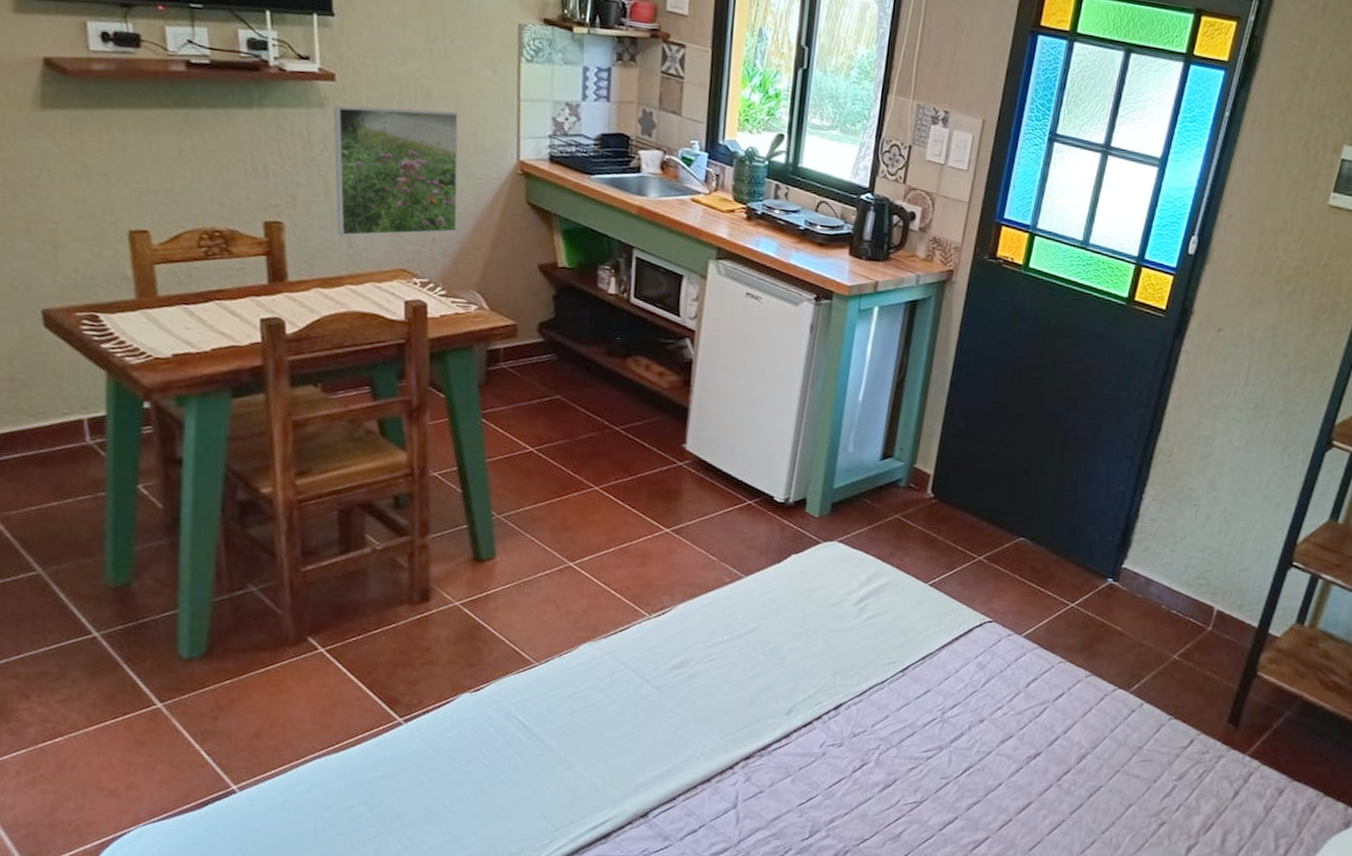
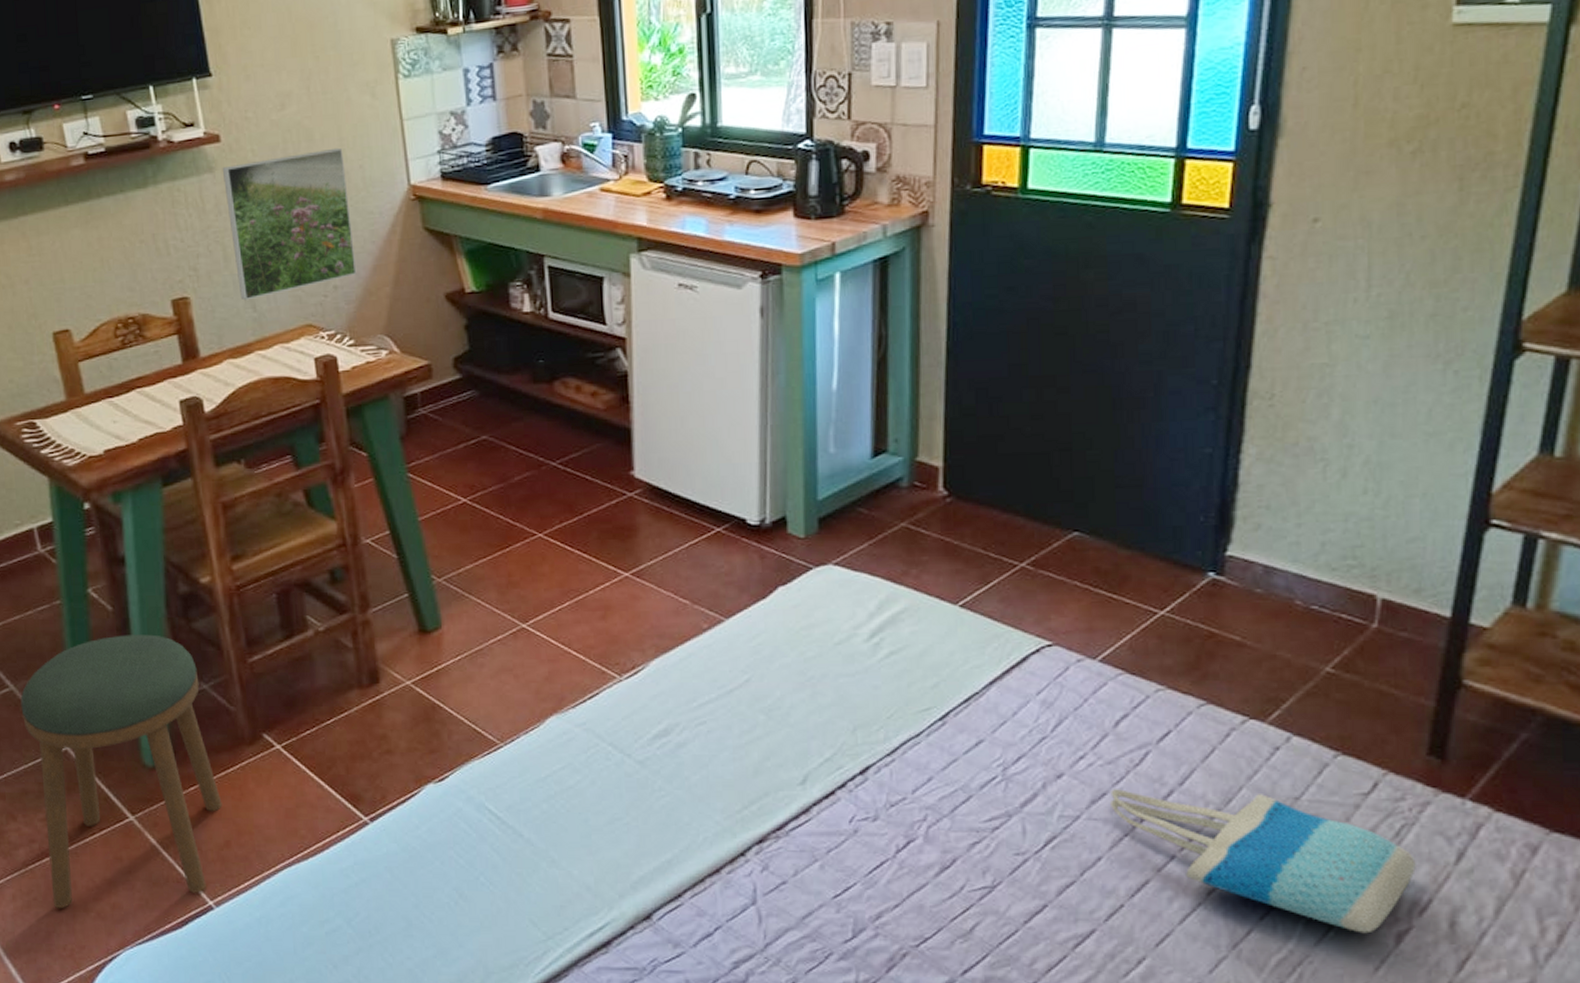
stool: none [48,532,258,787] -> present [20,634,222,909]
tote bag: none [1014,733,1208,846] -> present [1110,789,1416,934]

